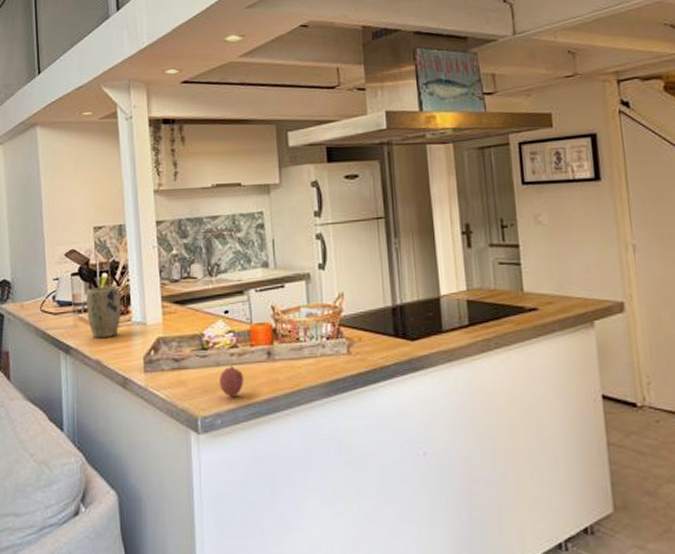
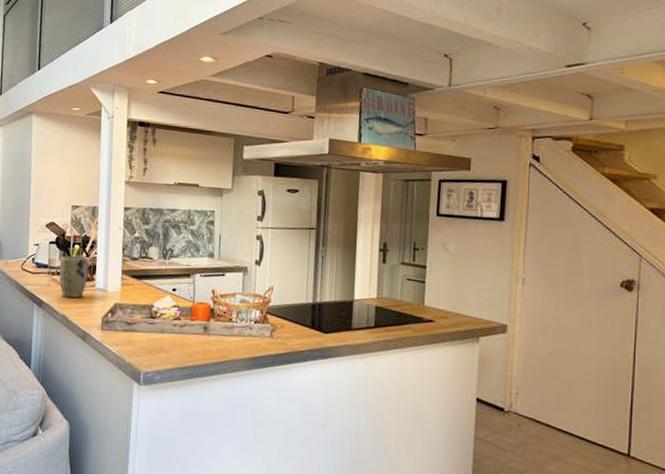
fruit: present [220,365,243,398] -> none [162,333,182,360]

